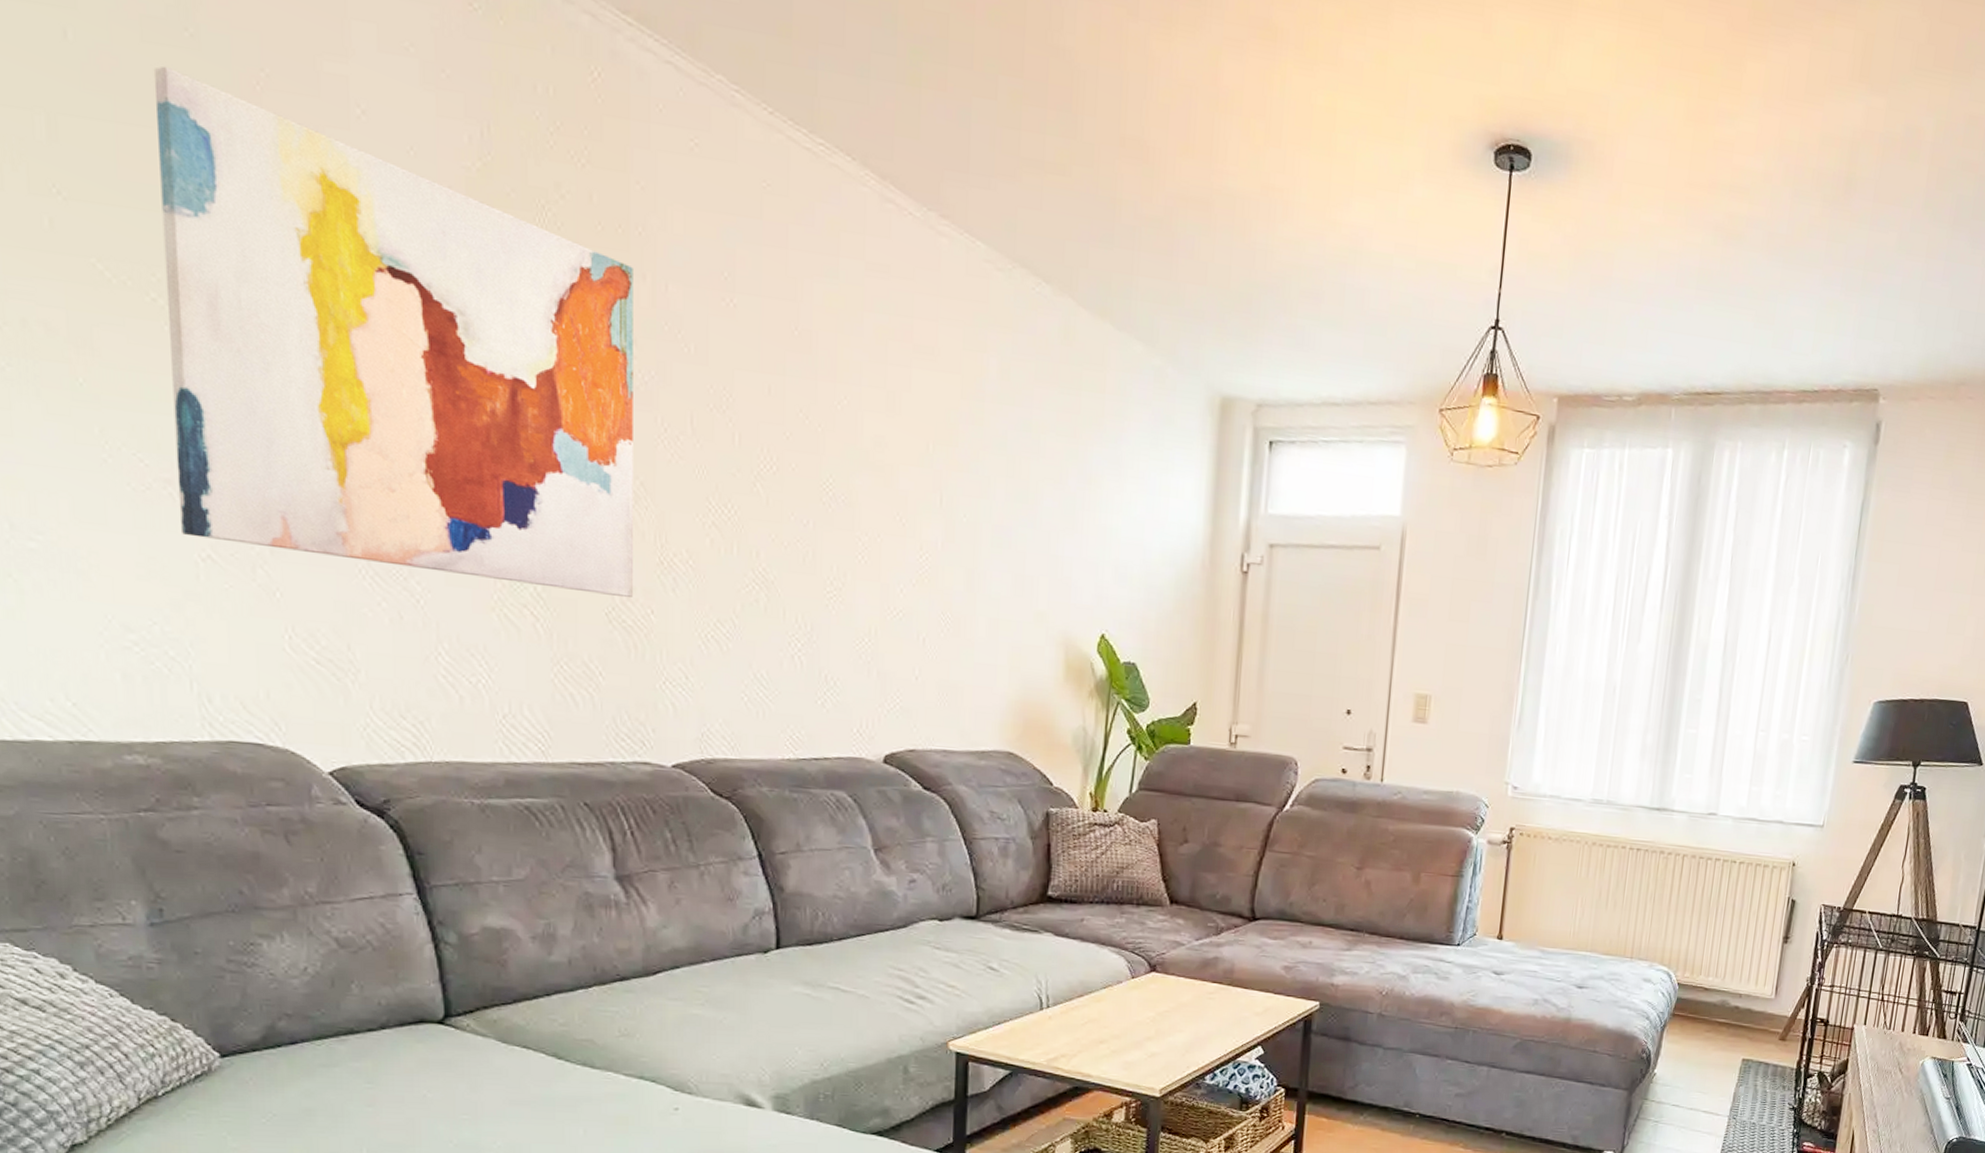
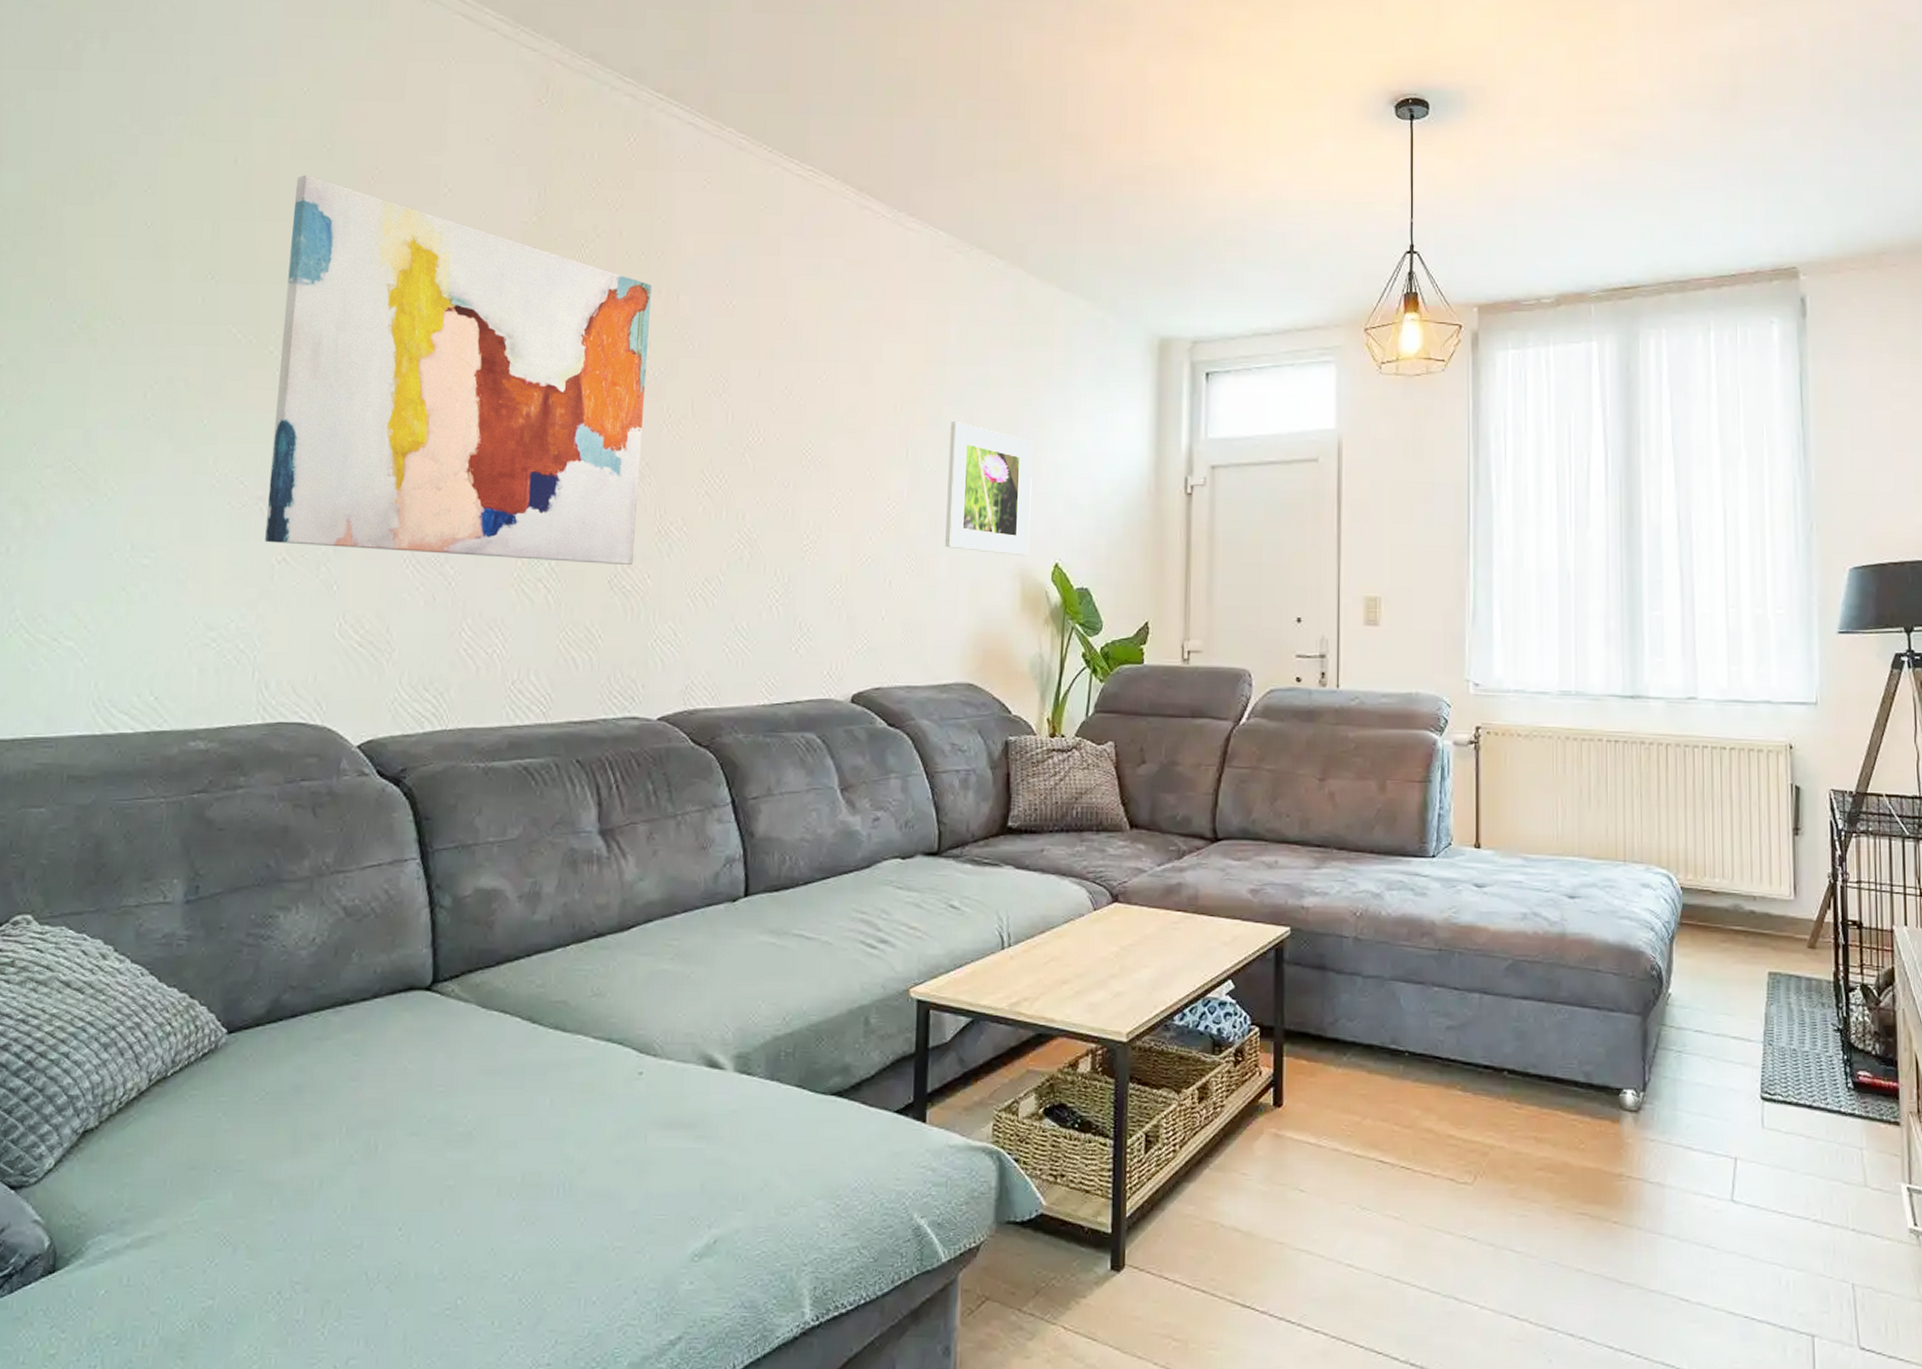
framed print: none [984,468,1080,624] -> present [945,422,1033,557]

